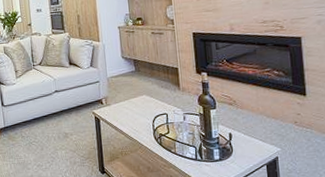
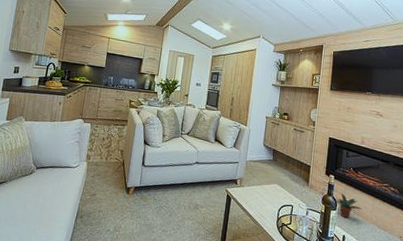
potted plant: none [212,89,246,115] -> present [334,193,362,219]

